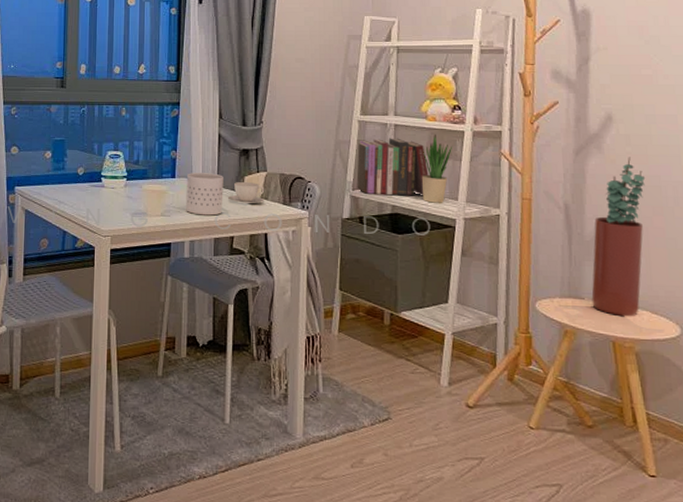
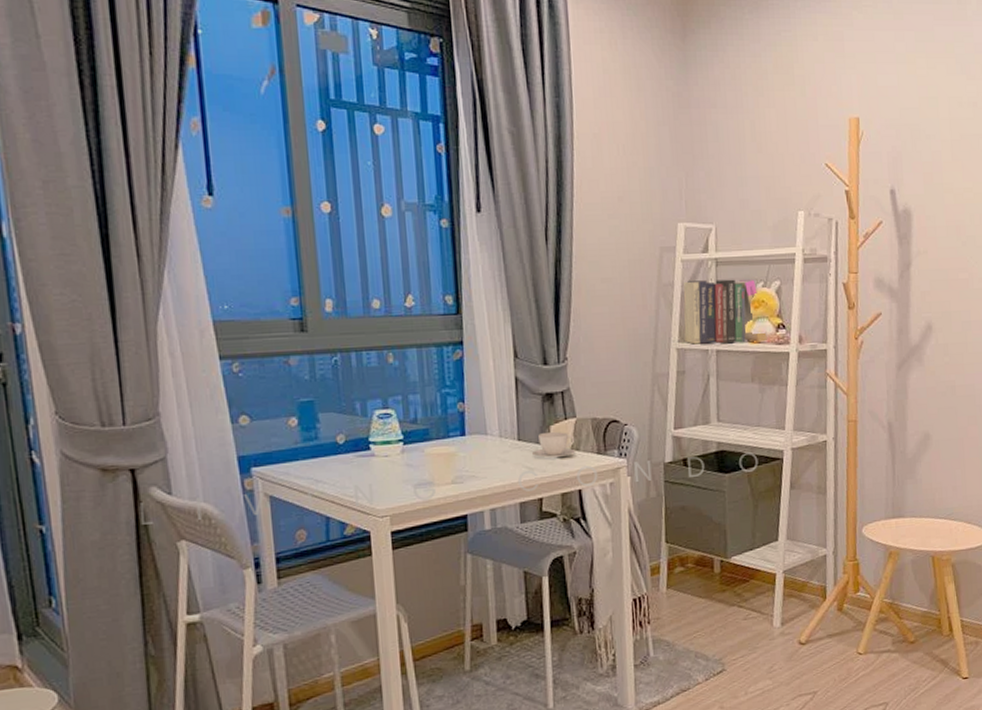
mug: present [186,173,223,216] -> none [479,425,527,478]
books: present [356,138,429,196] -> none [677,365,754,432]
books: none [366,64,443,121] -> present [683,279,767,345]
potted plant: present [421,135,453,203] -> none [746,359,779,435]
vase: present [591,157,646,317] -> none [913,367,962,531]

